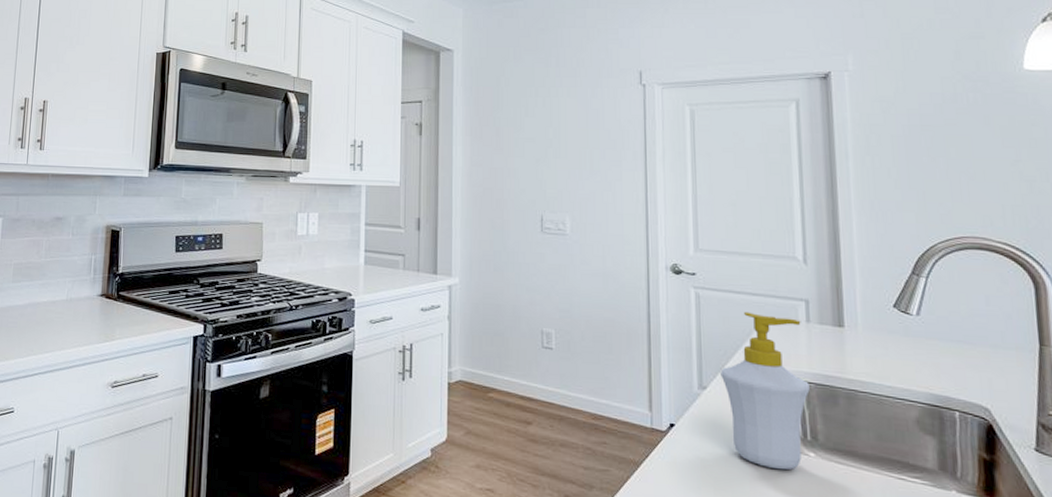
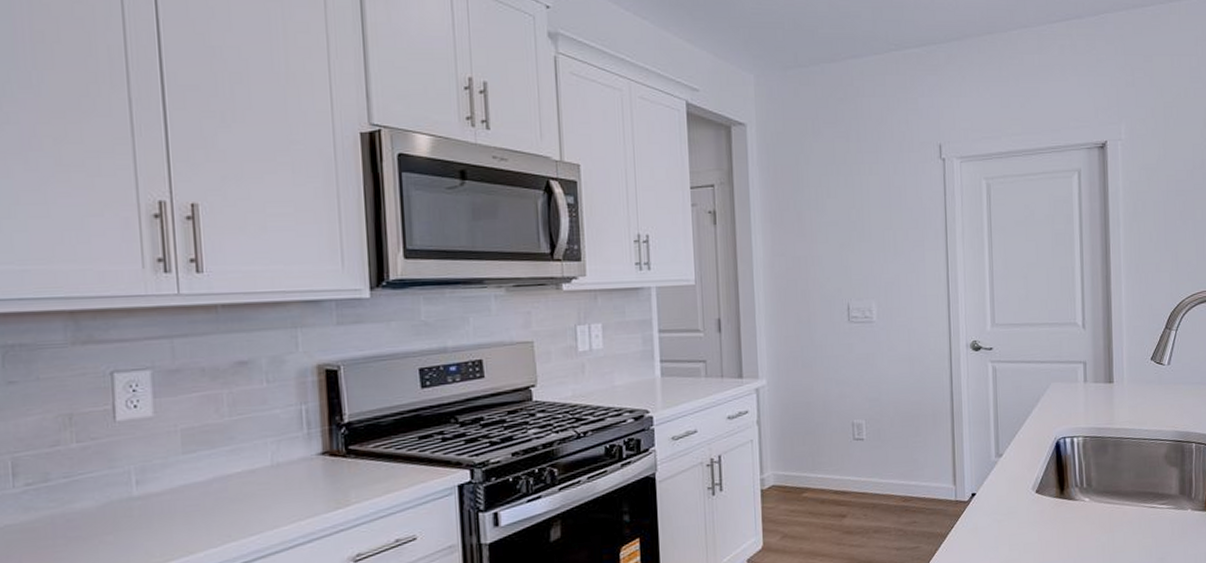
soap bottle: present [720,311,810,470] -> none [1014,379,1086,518]

